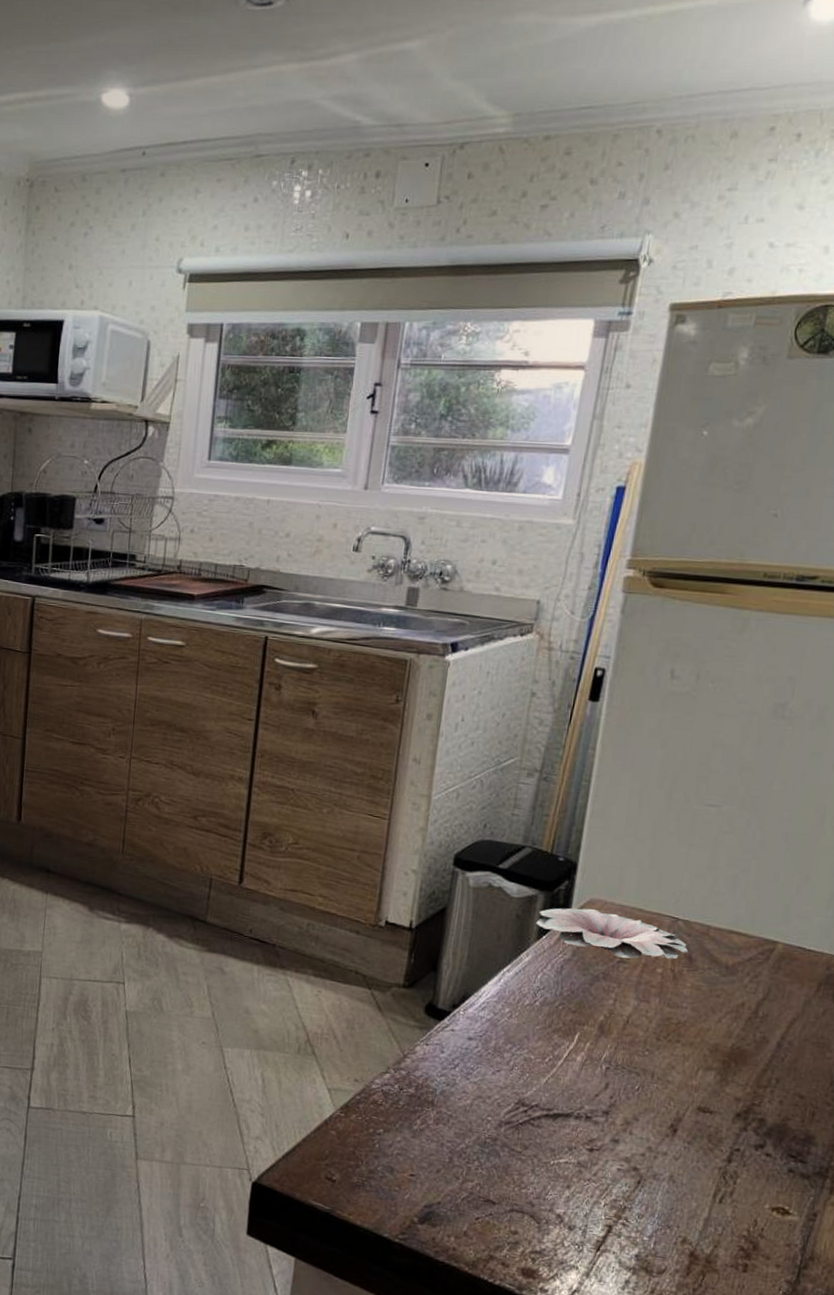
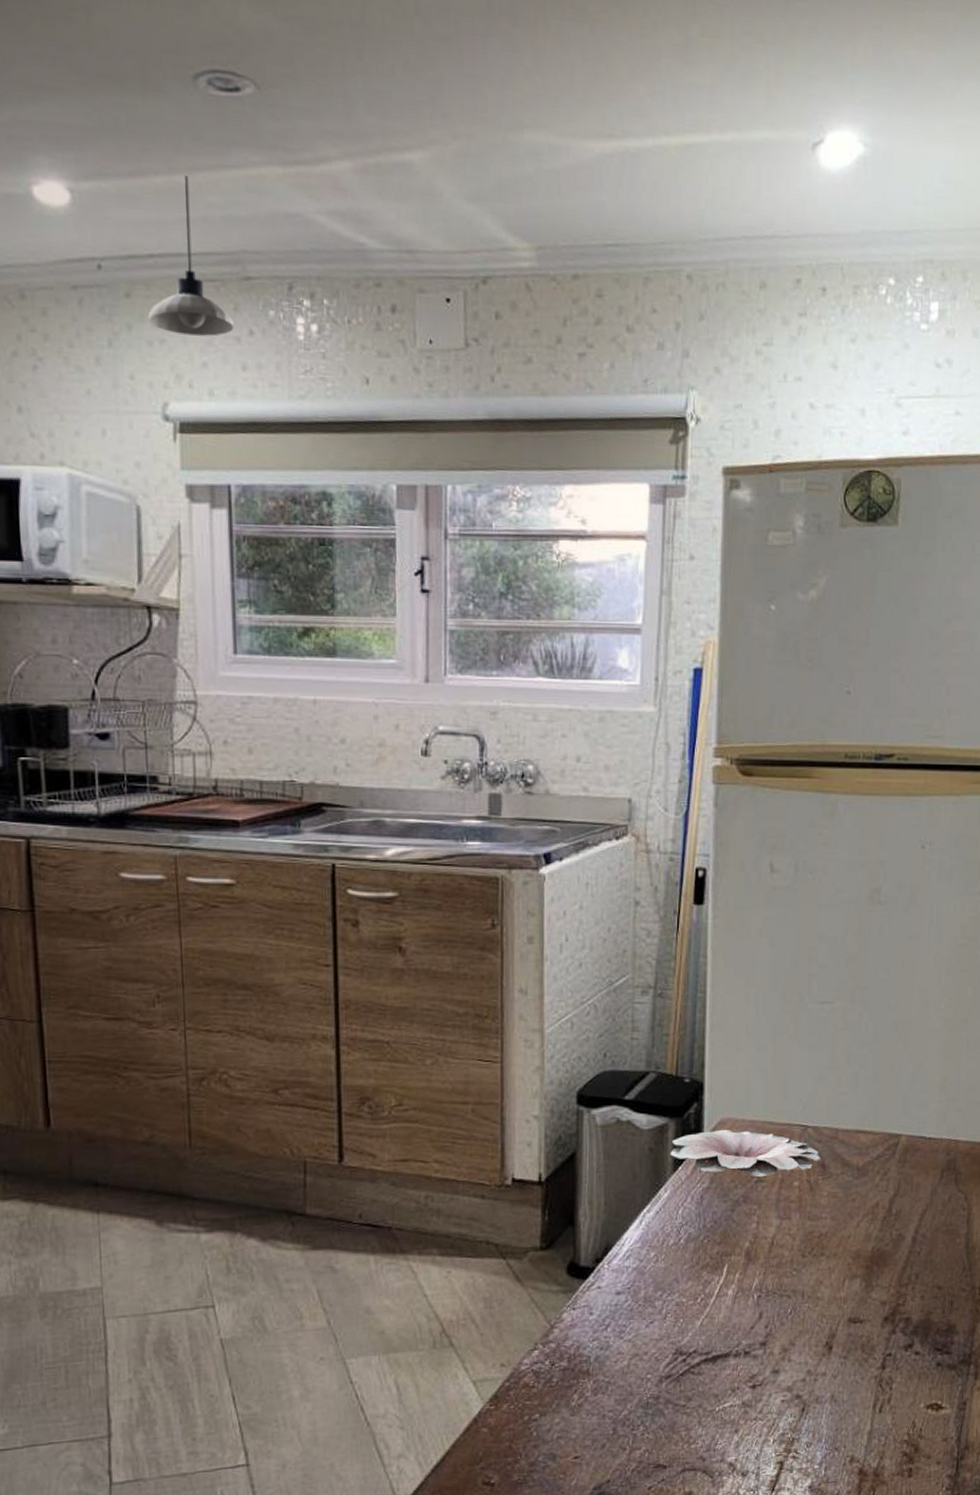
pendant light: none [175,77,243,204] -> present [147,176,234,337]

